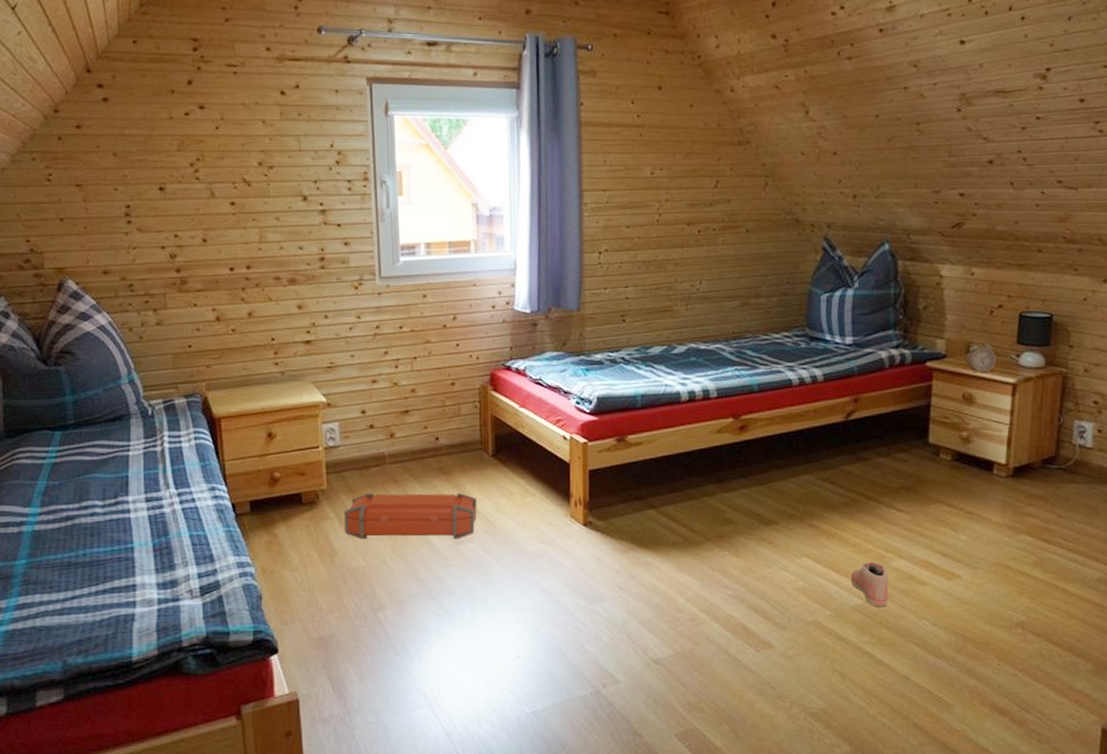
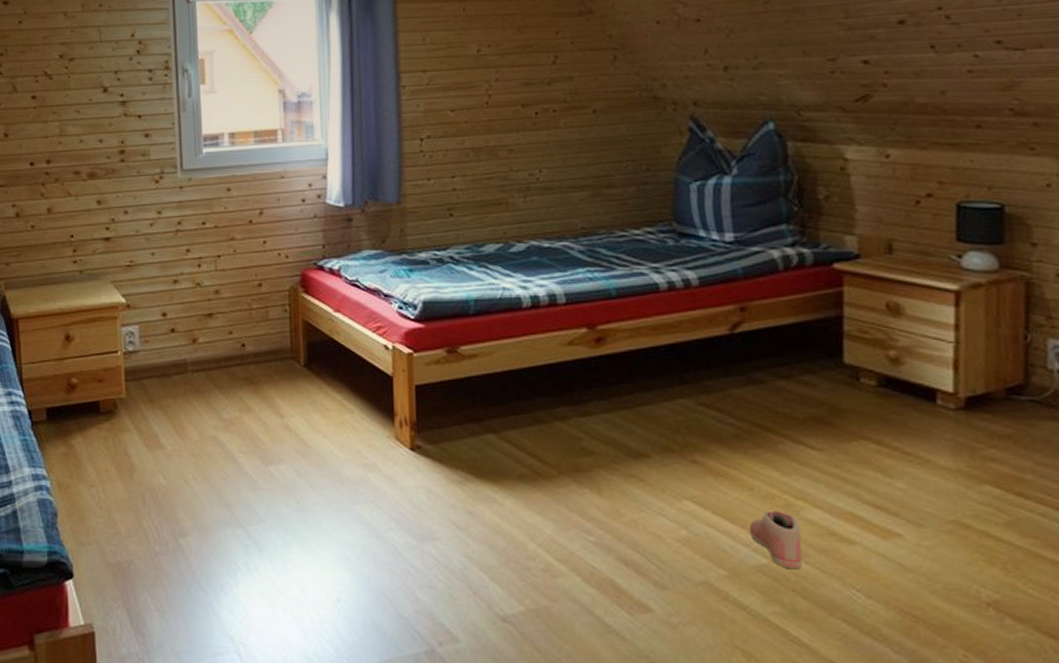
suitcase: present [343,492,477,539] -> none [143,403,289,459]
alarm clock: present [965,340,996,373] -> none [886,236,929,277]

